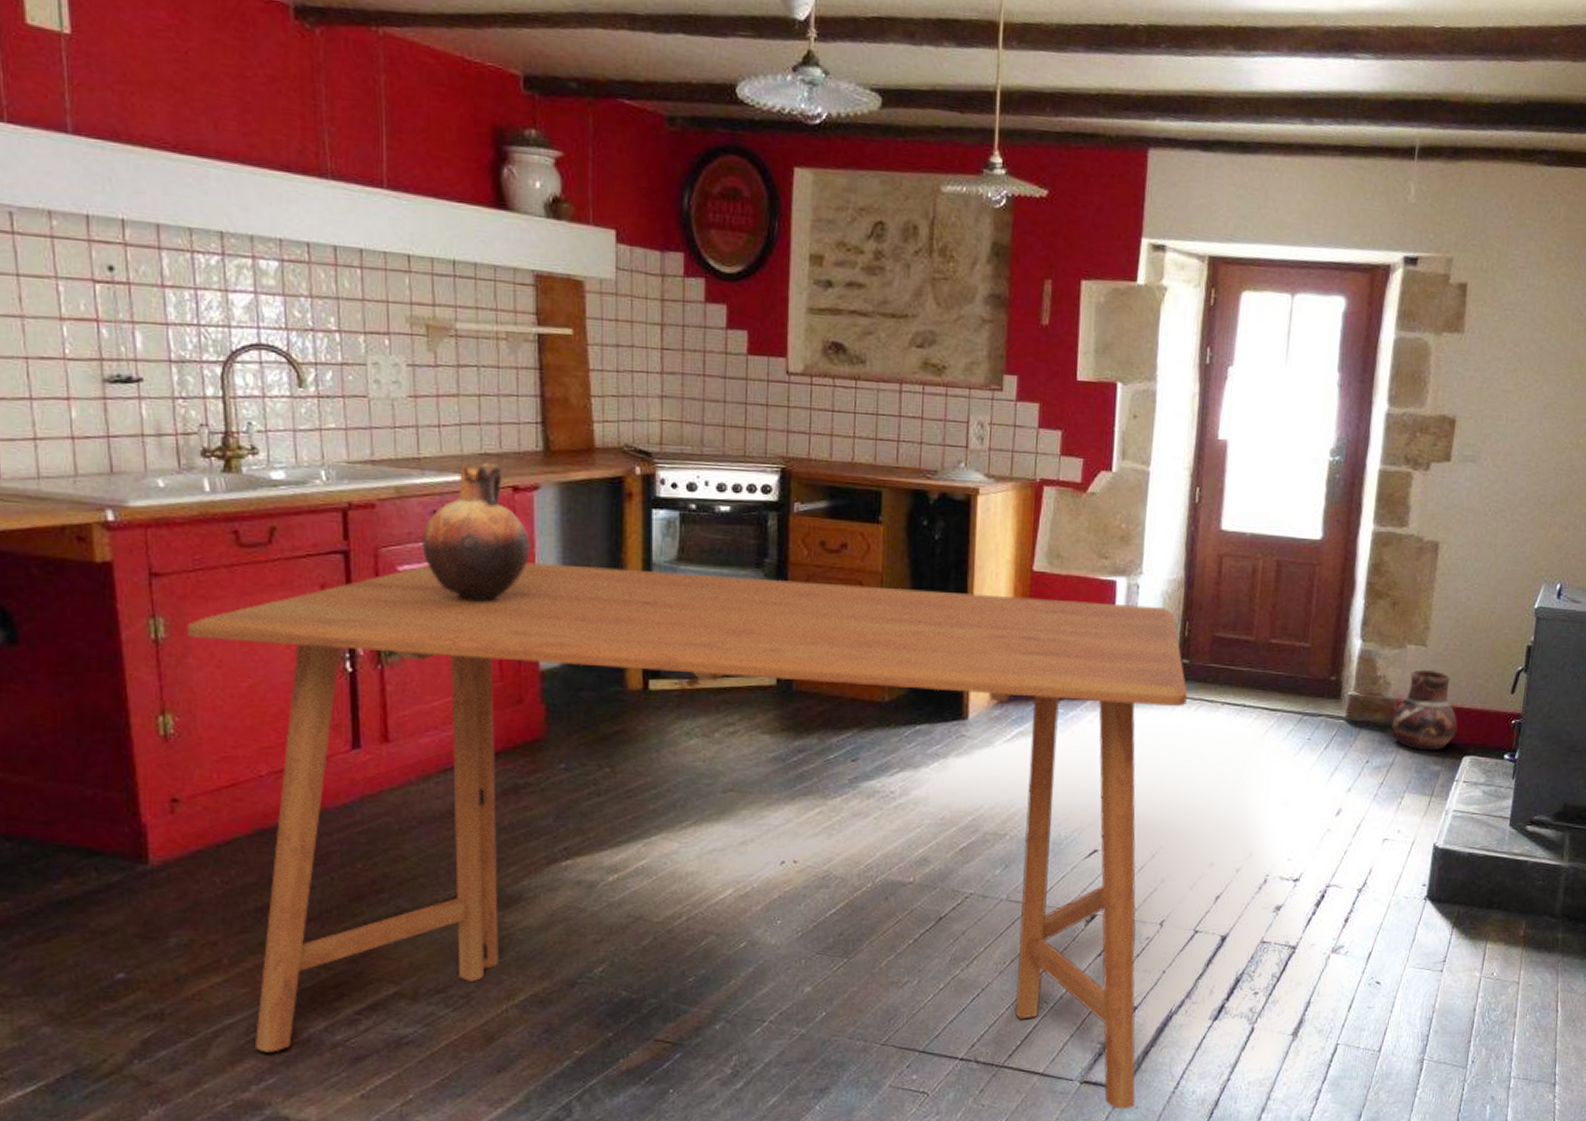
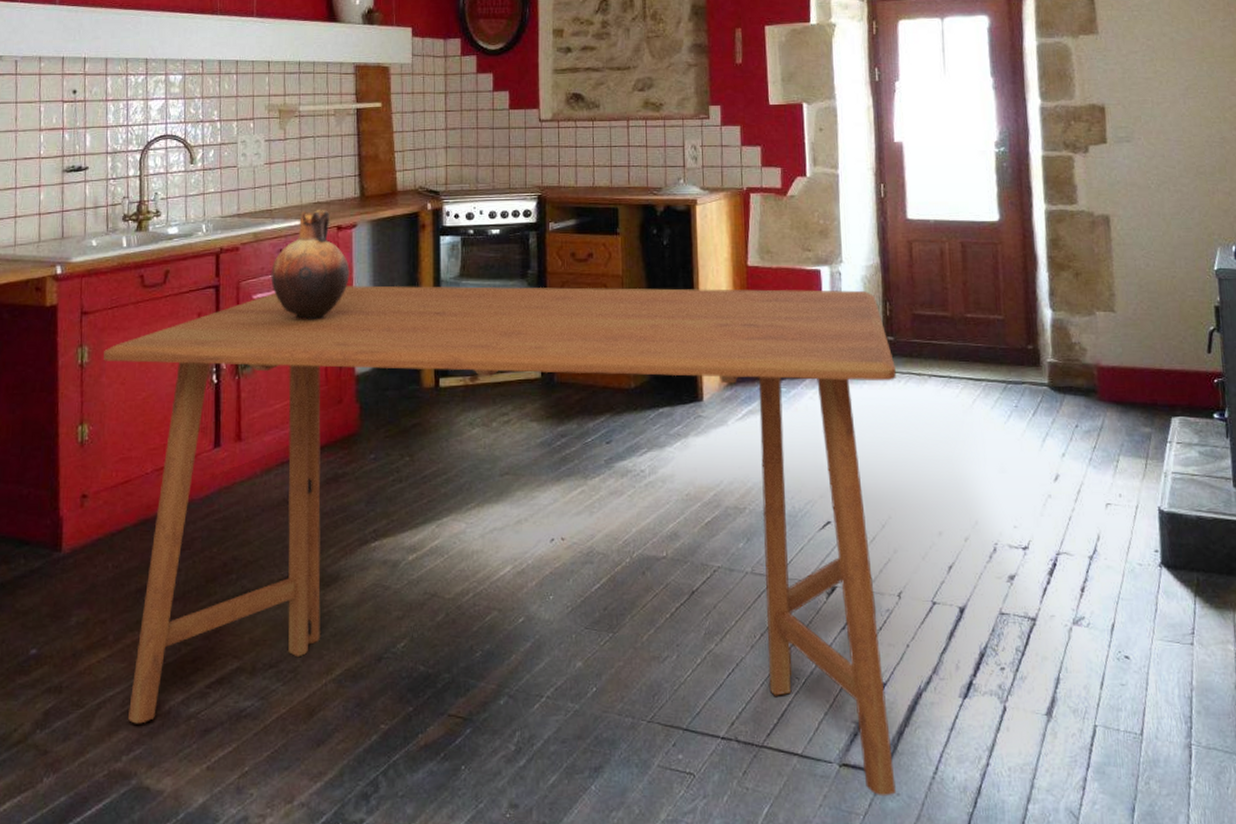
ceramic pot: present [1390,669,1458,751] -> none [1093,334,1161,413]

